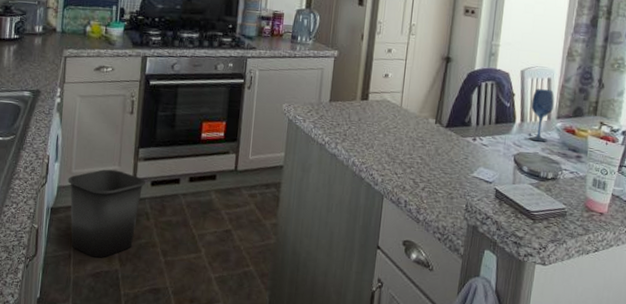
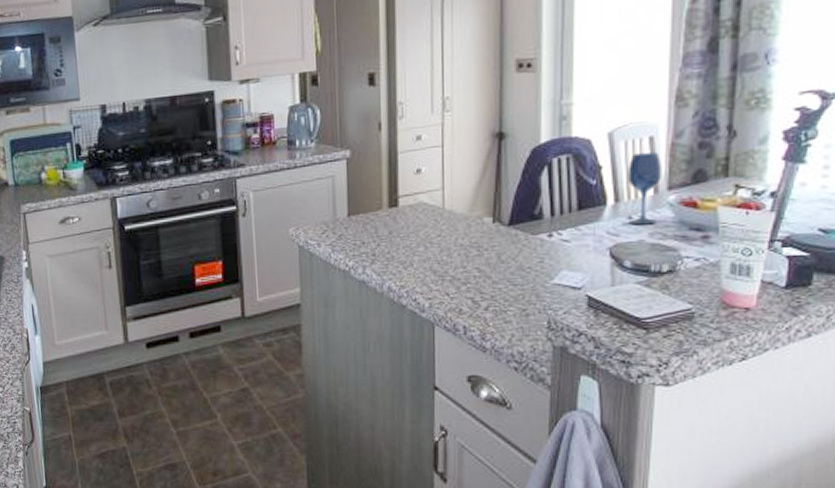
waste bin: present [68,169,145,258] -> none [52,335,139,436]

